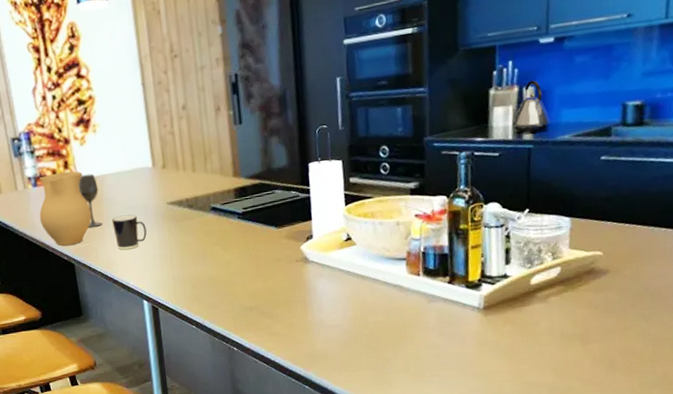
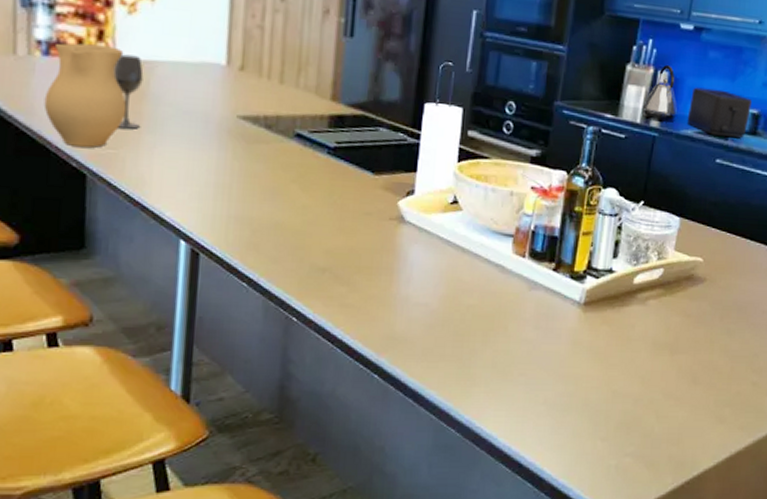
mug: present [112,214,147,250] -> none [154,120,203,168]
toaster: none [561,90,633,135] -> present [687,87,752,138]

